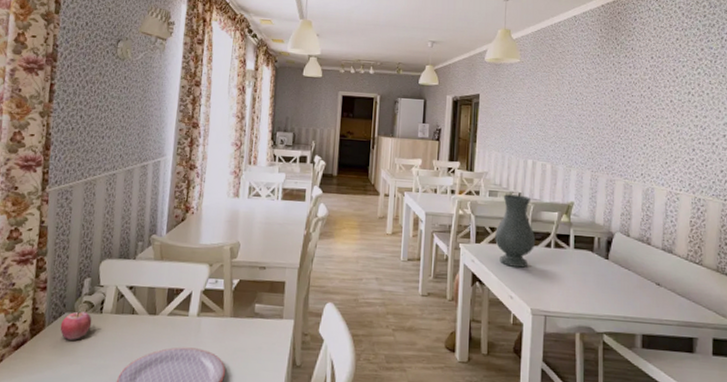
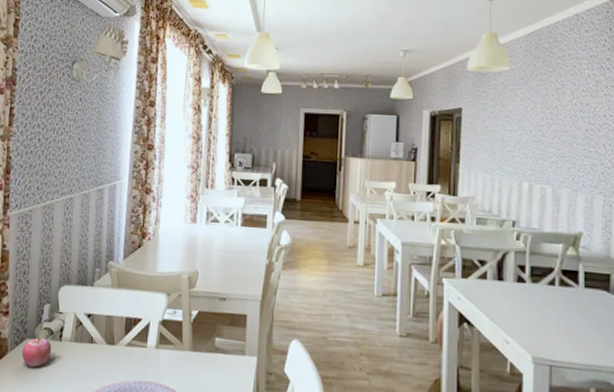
vase: present [495,194,536,268] -> none [485,222,536,308]

